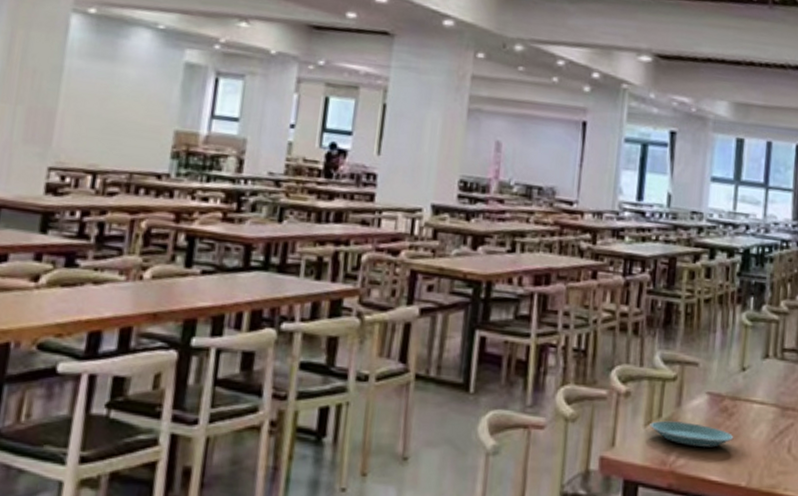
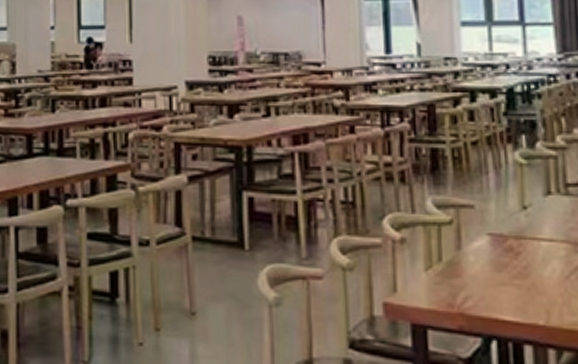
plate: present [650,420,734,448] -> none [430,264,524,288]

